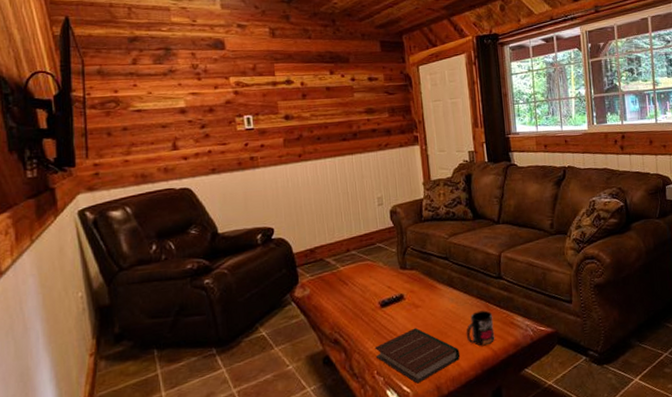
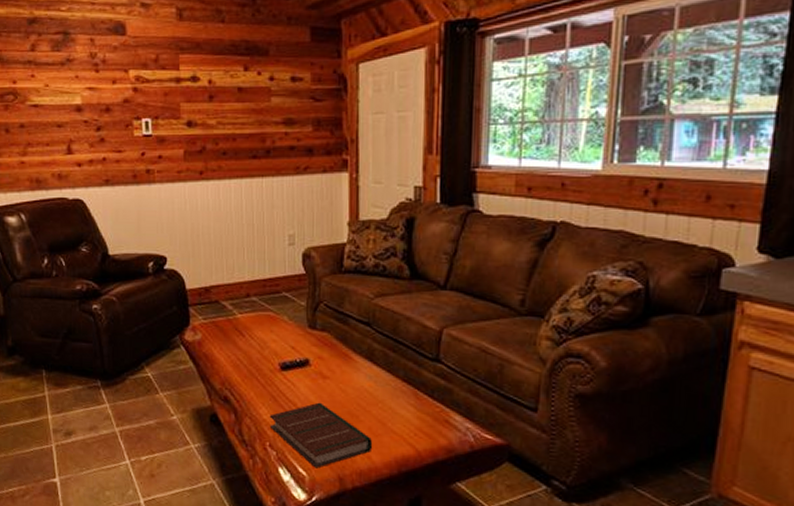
mug: present [466,310,495,346] -> none [383,397,422,442]

